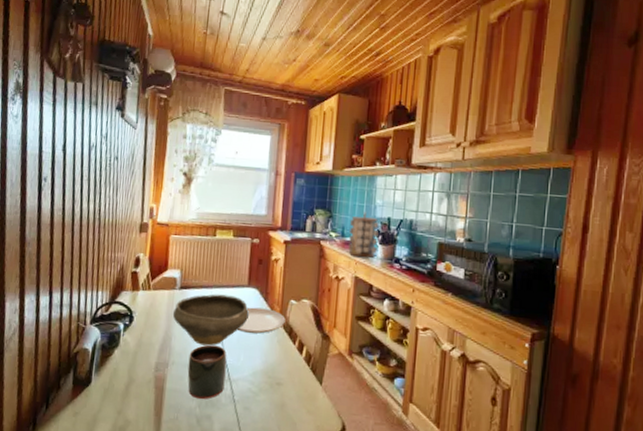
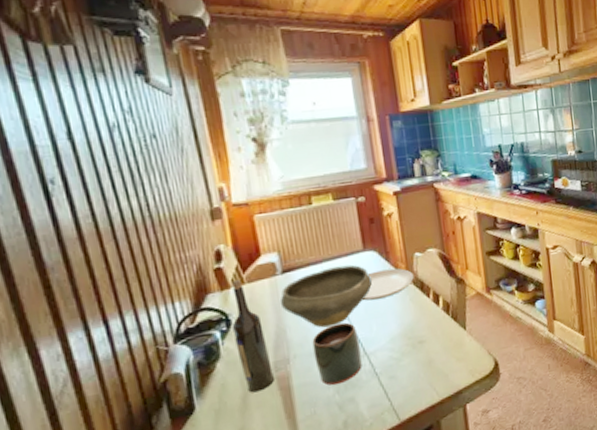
wine bottle: none [131,285,155,385] -> present [232,280,274,393]
spice rack: present [348,211,379,258] -> none [461,142,494,192]

